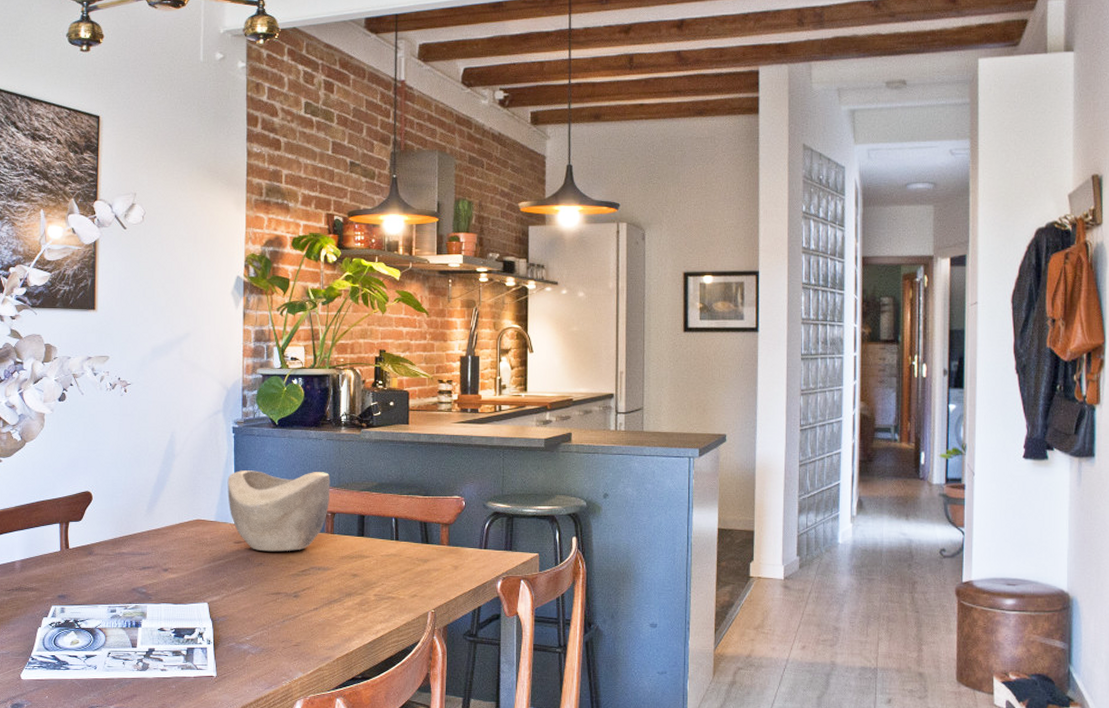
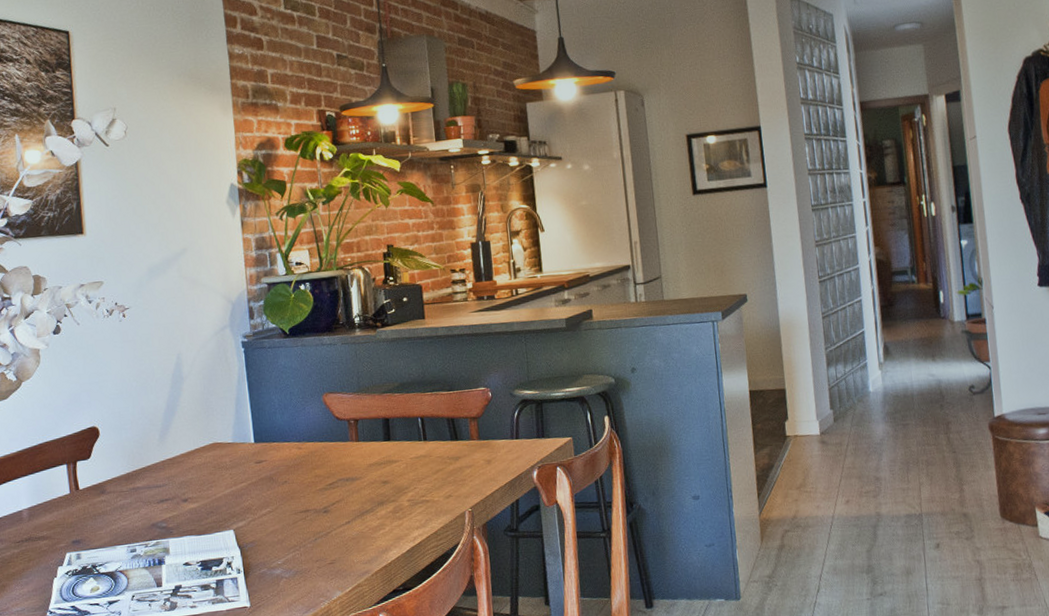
decorative bowl: present [227,470,330,552] -> none [241,378,351,469]

